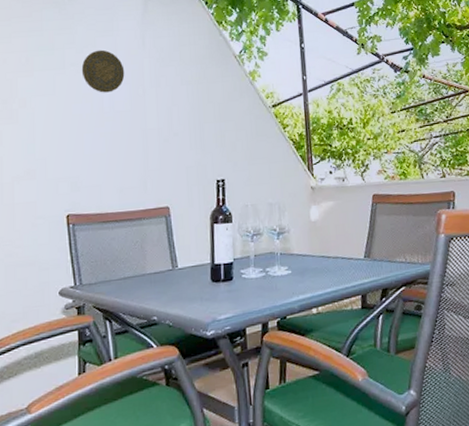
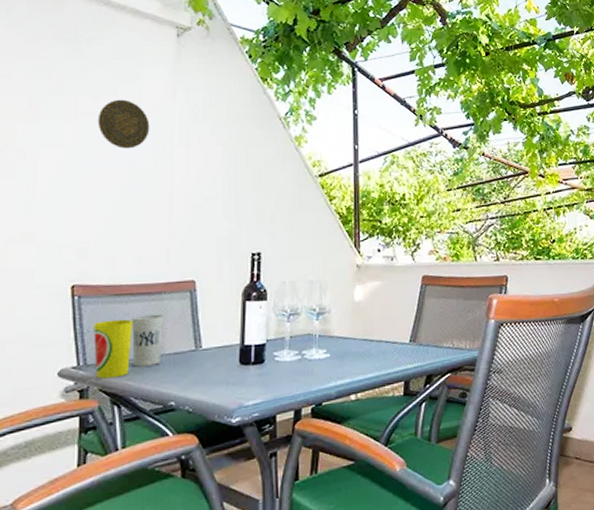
cup: none [86,243,119,297] -> present [94,319,133,379]
cup: none [117,238,145,286] -> present [132,314,164,368]

